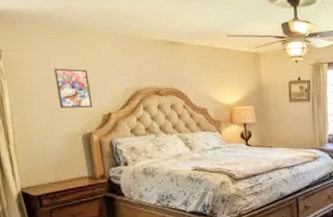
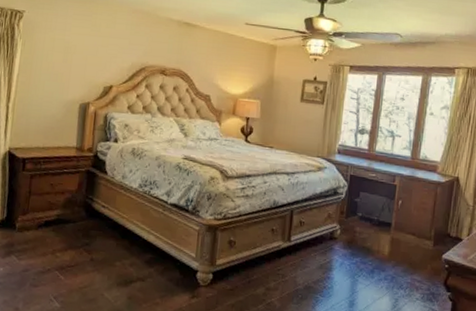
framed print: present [54,68,93,109] -> none [65,34,99,77]

